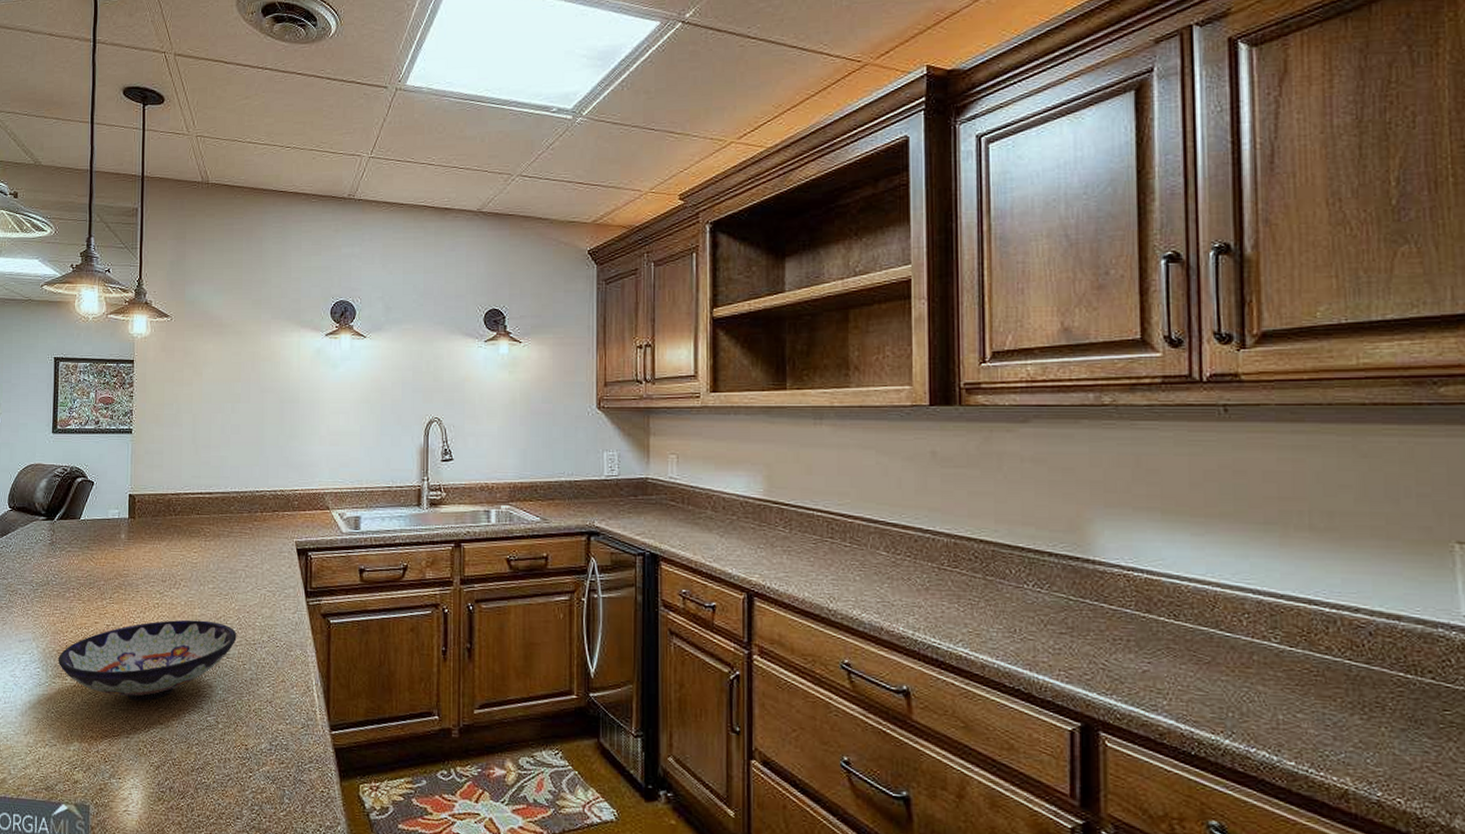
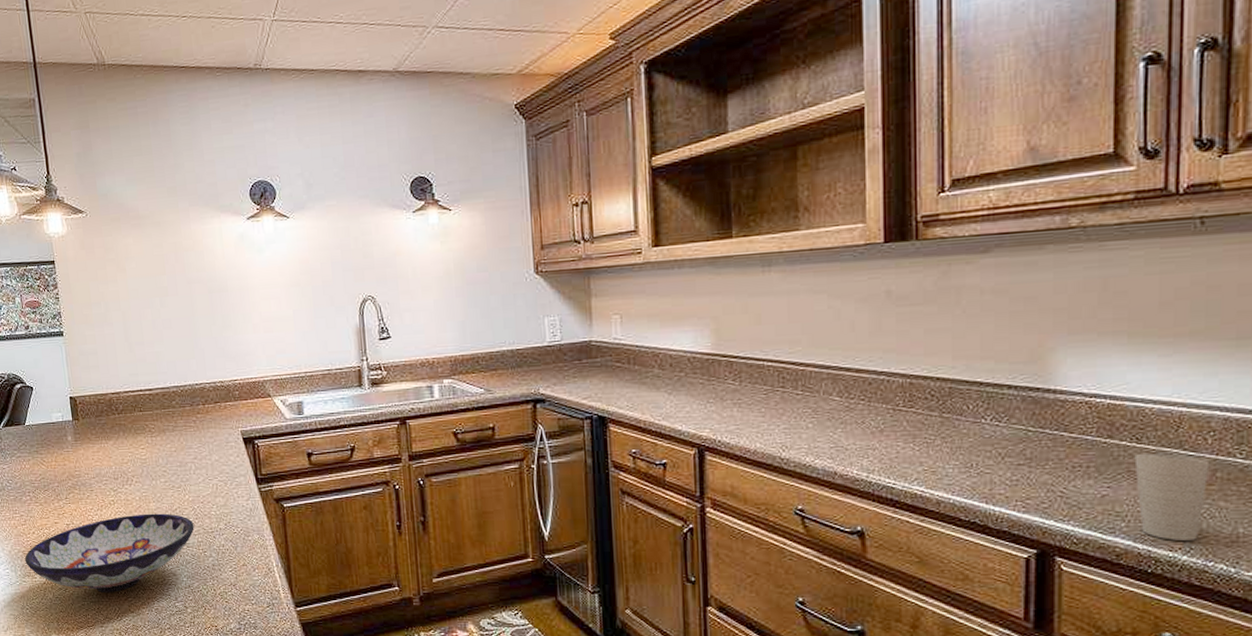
cup: none [1173,631,1247,724] -> present [1134,453,1210,541]

